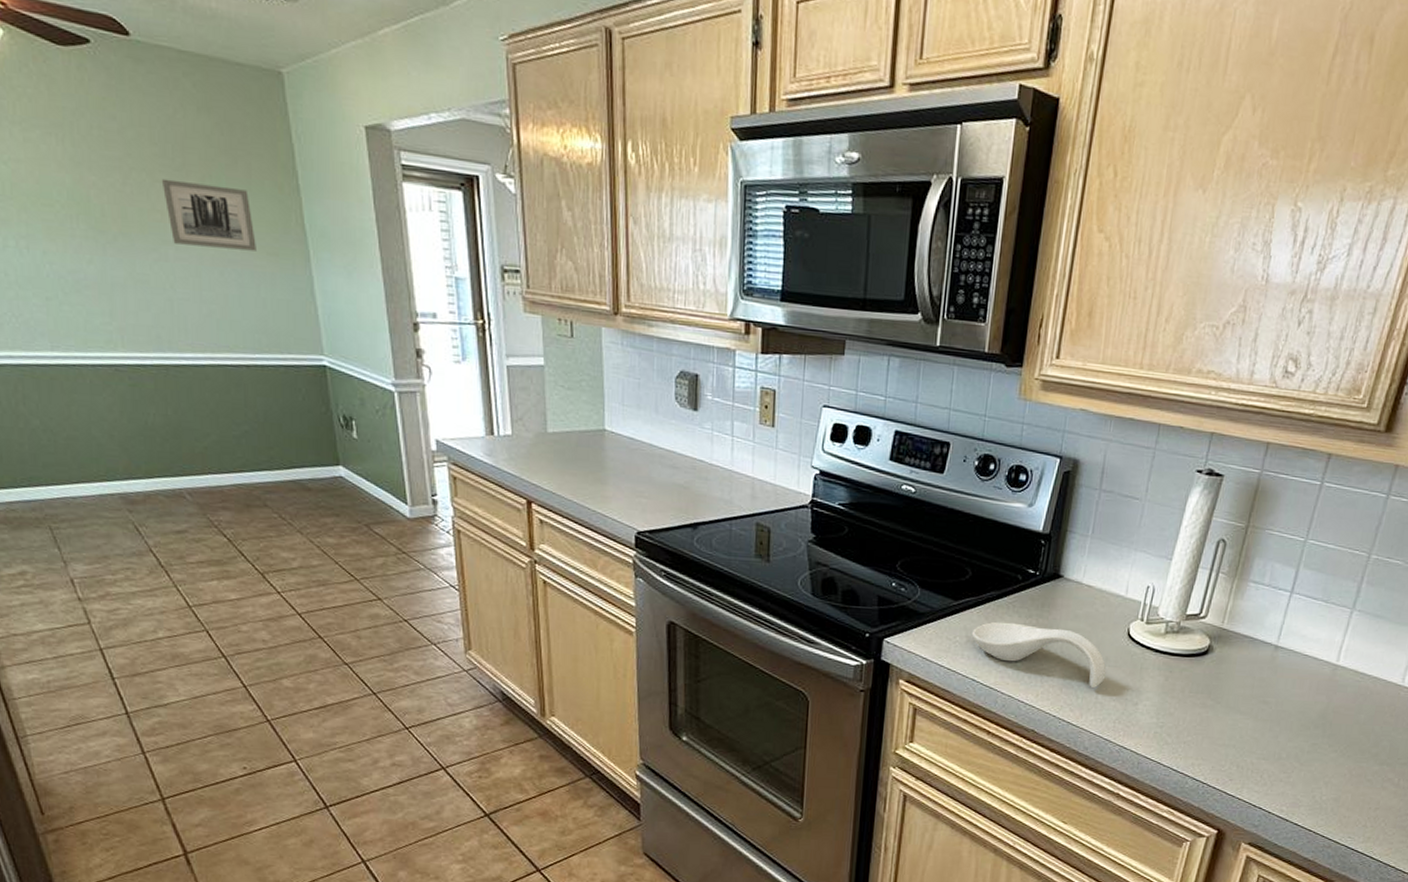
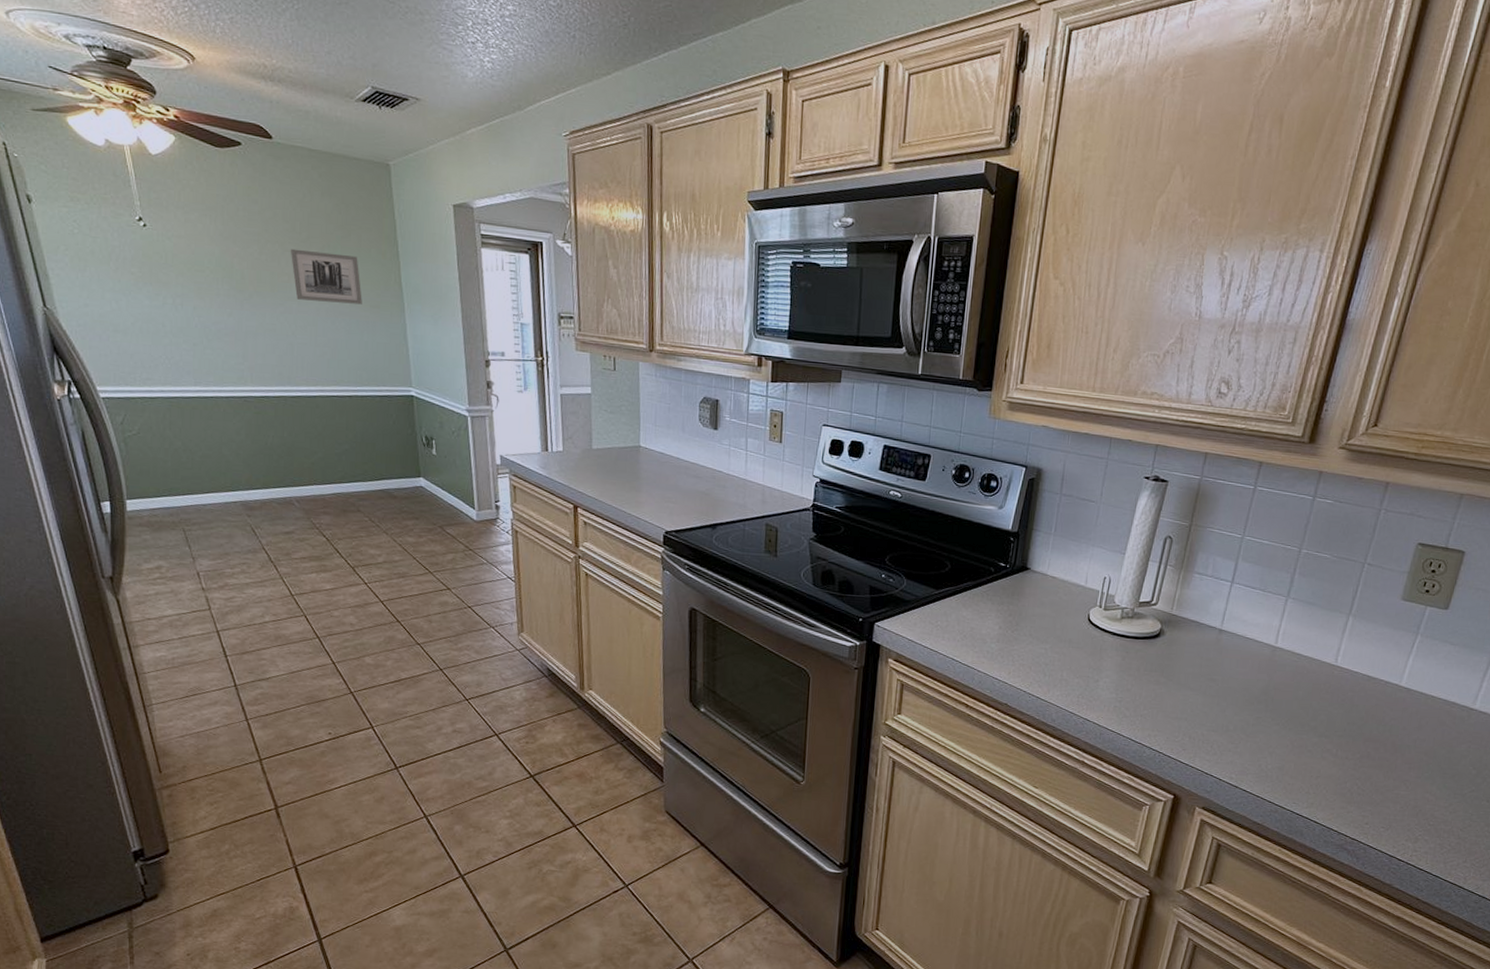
spoon rest: present [971,621,1107,689] -> none [951,608,1070,667]

